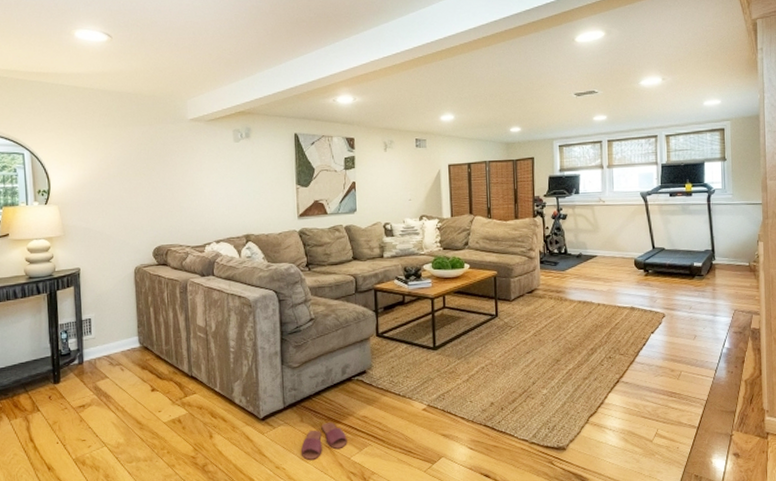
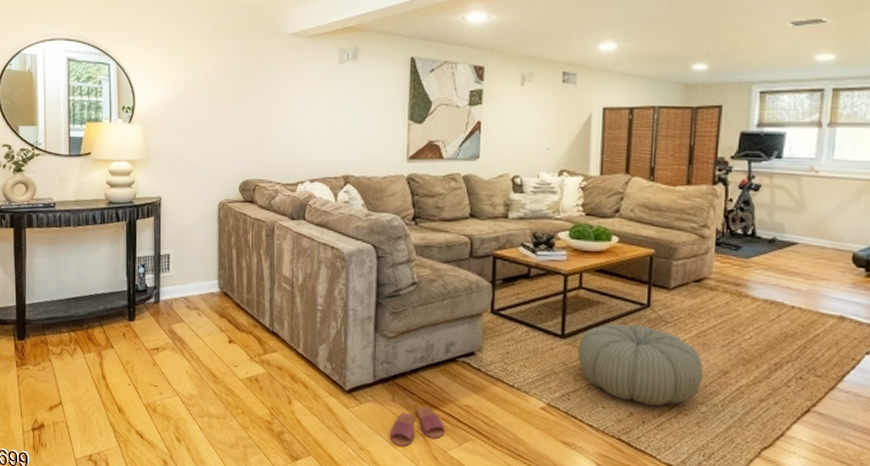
pouf: none [447,331,542,394] -> present [577,323,703,406]

